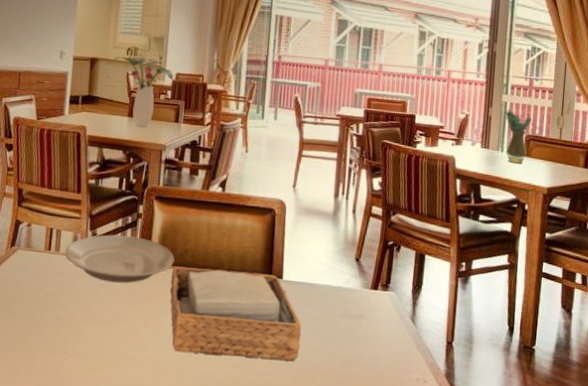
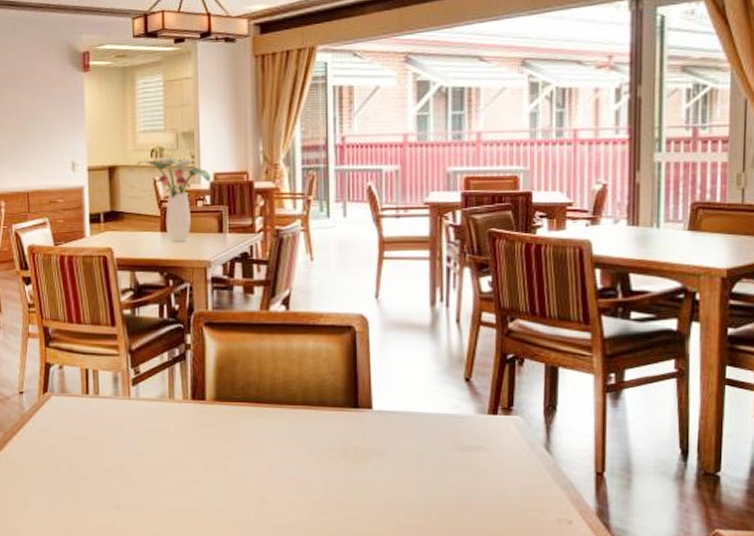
plate: present [64,234,175,283] -> none [104,371,236,426]
napkin holder: present [169,266,301,362] -> none [233,402,401,506]
vase: present [504,107,533,165] -> none [658,169,700,242]

